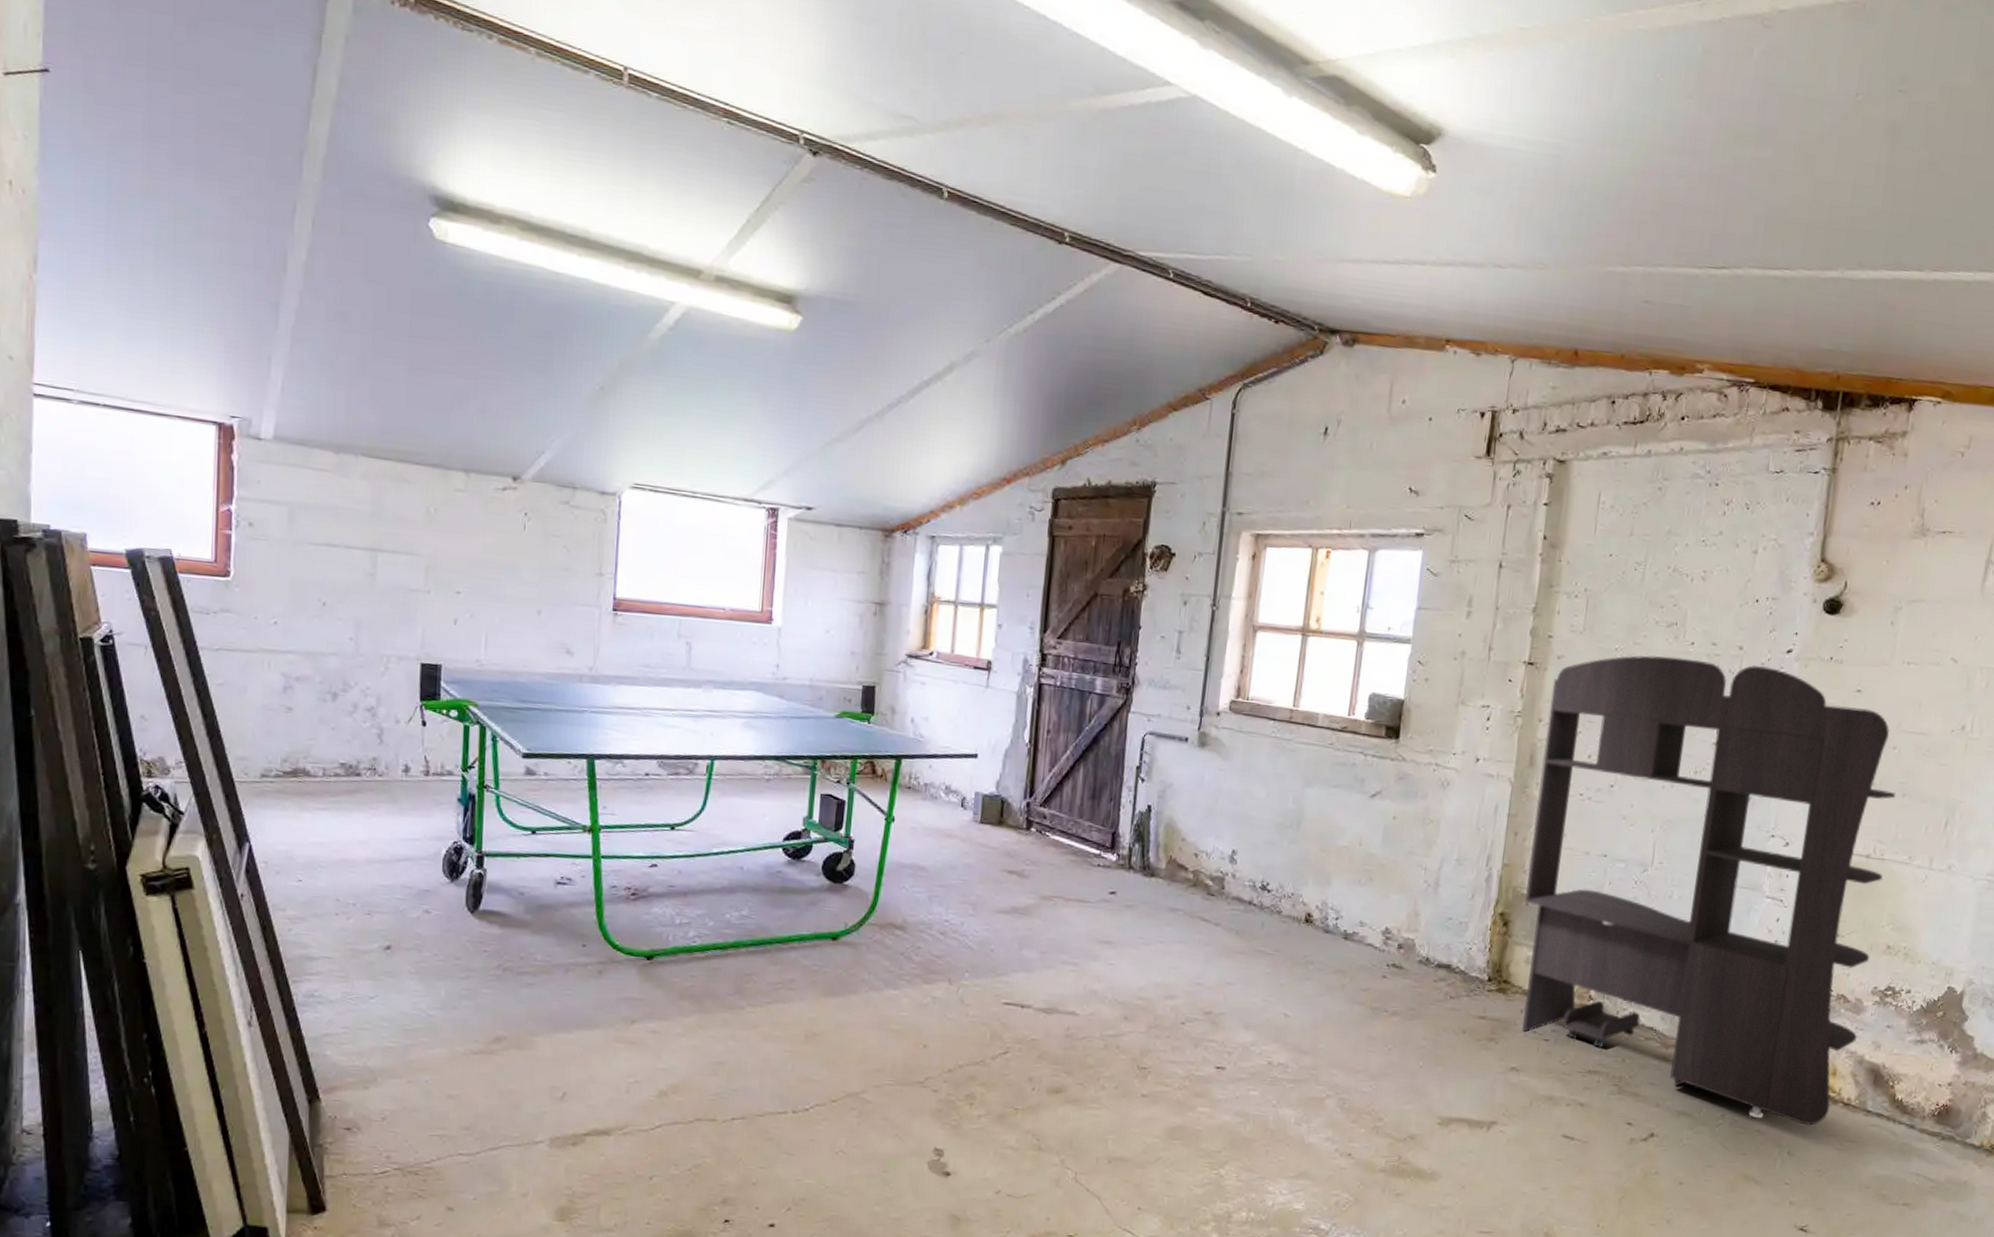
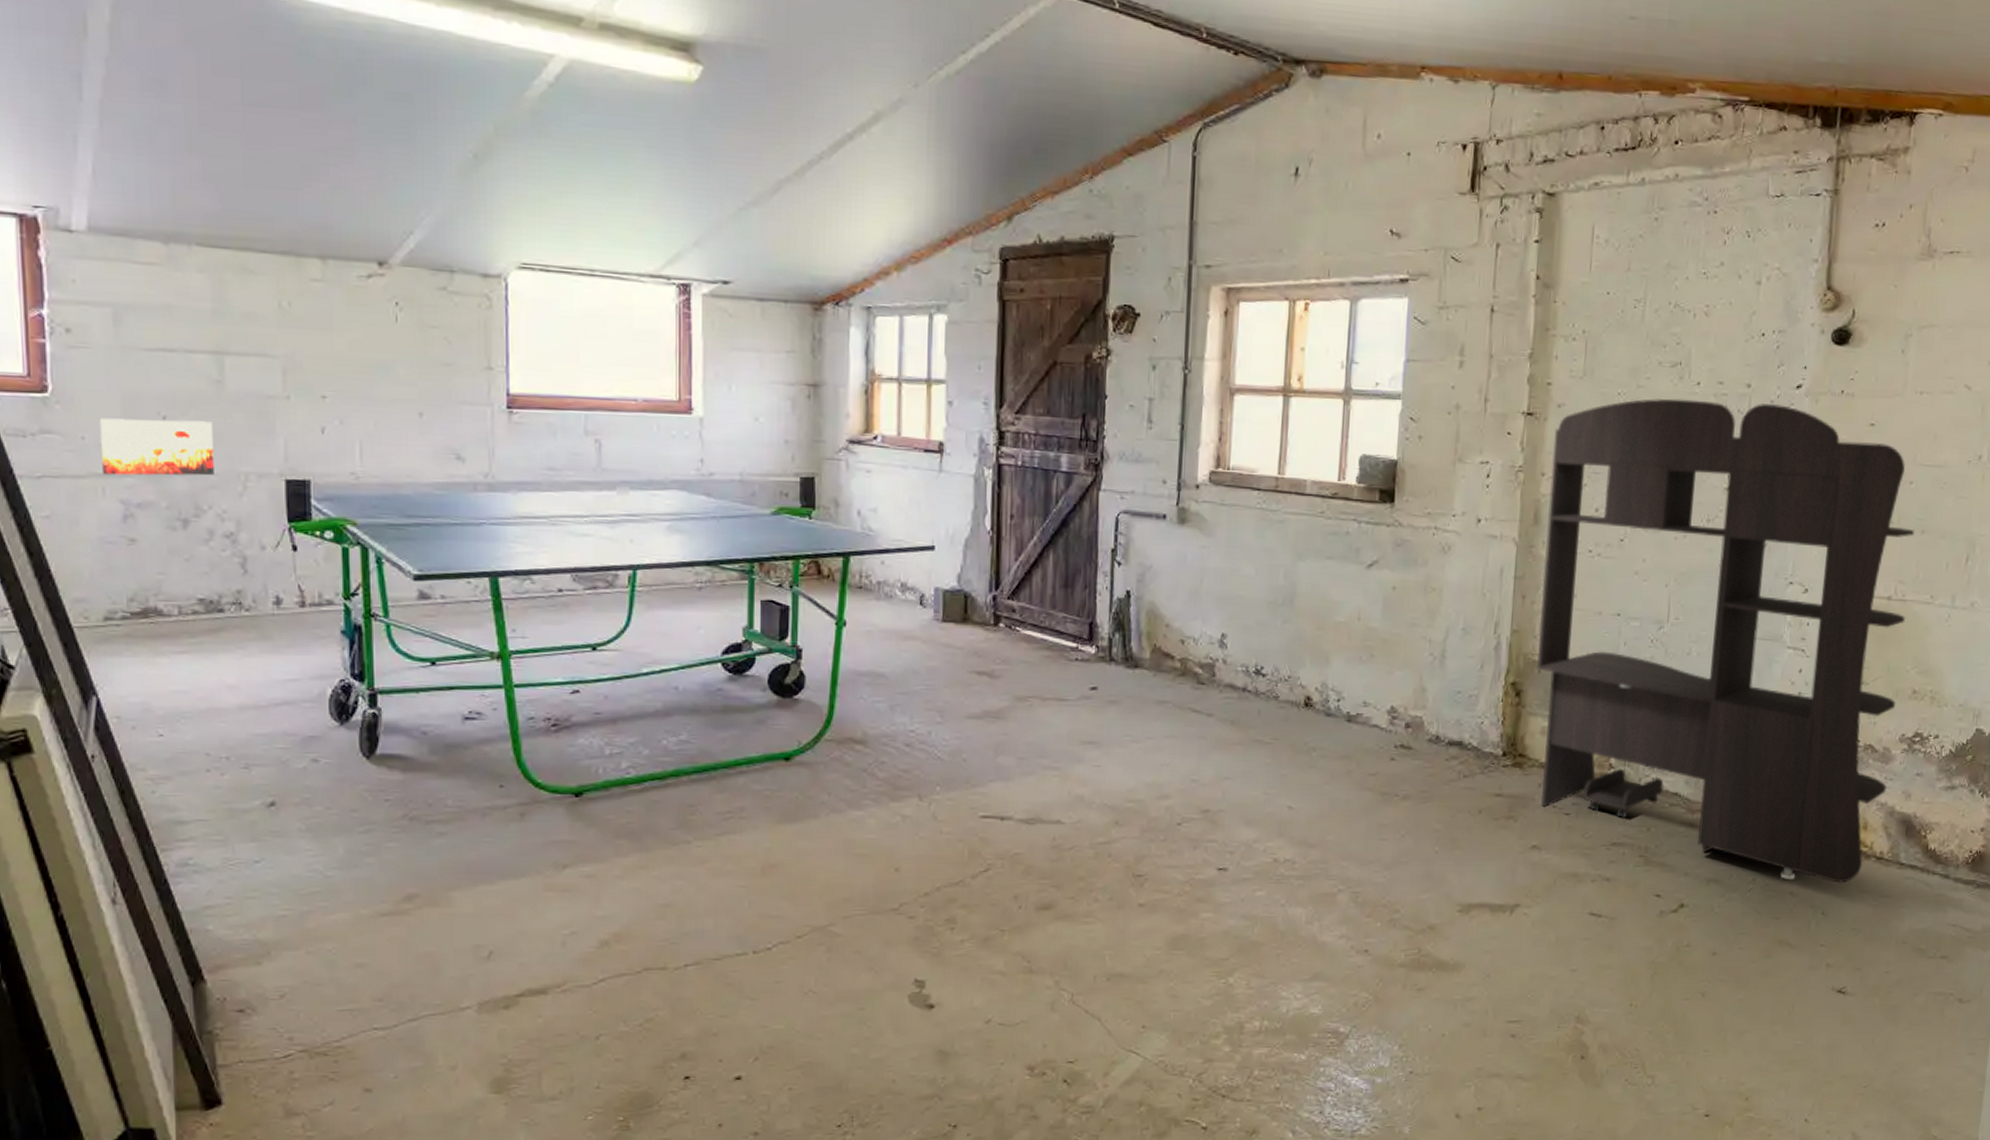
wall art: none [270,601,364,656] -> present [100,418,214,476]

